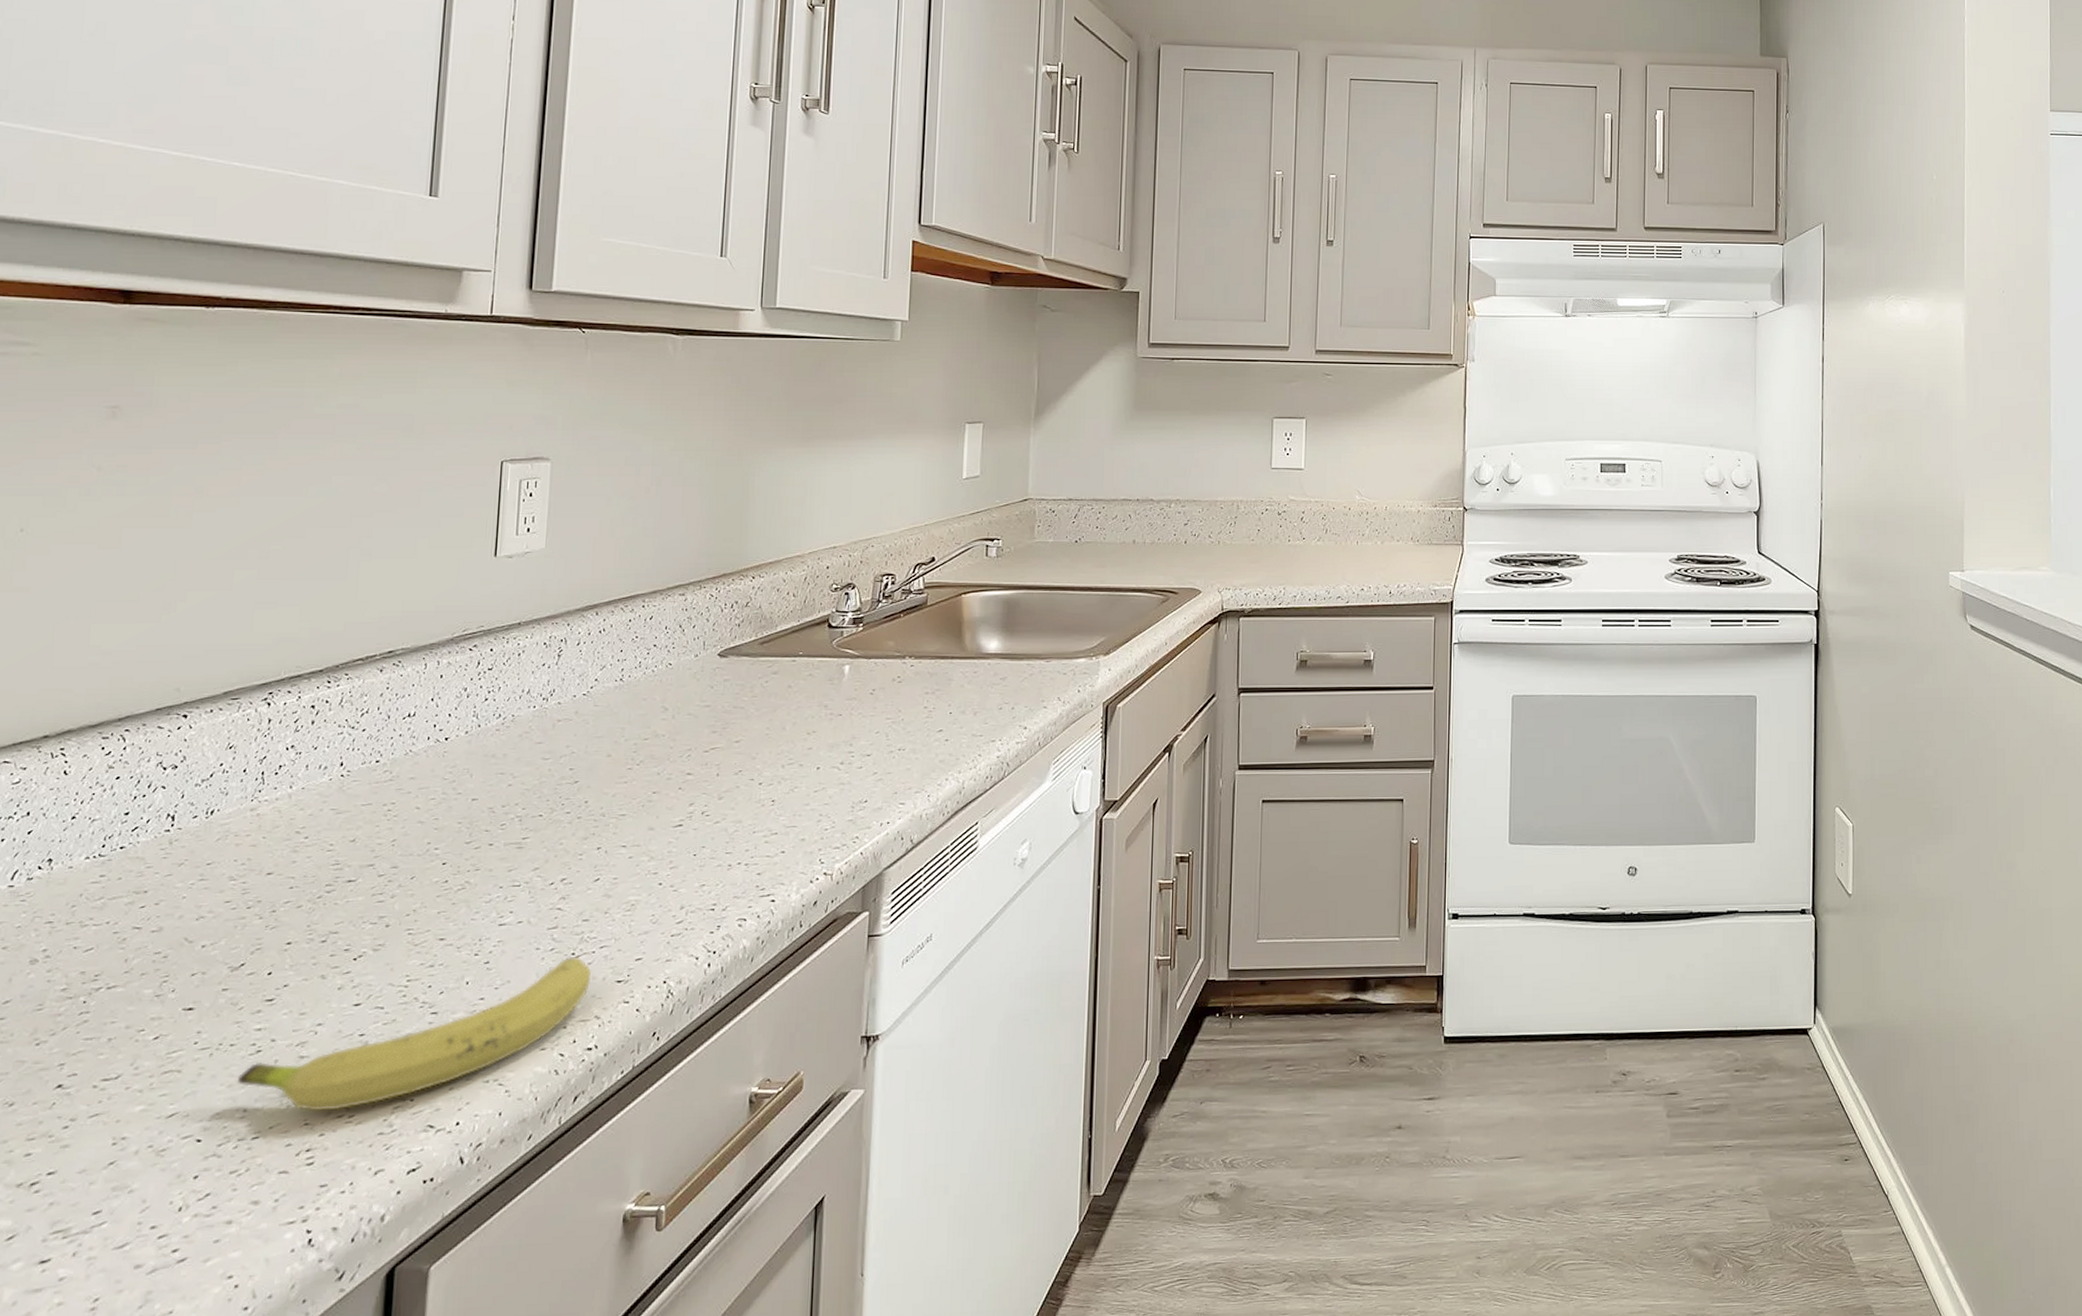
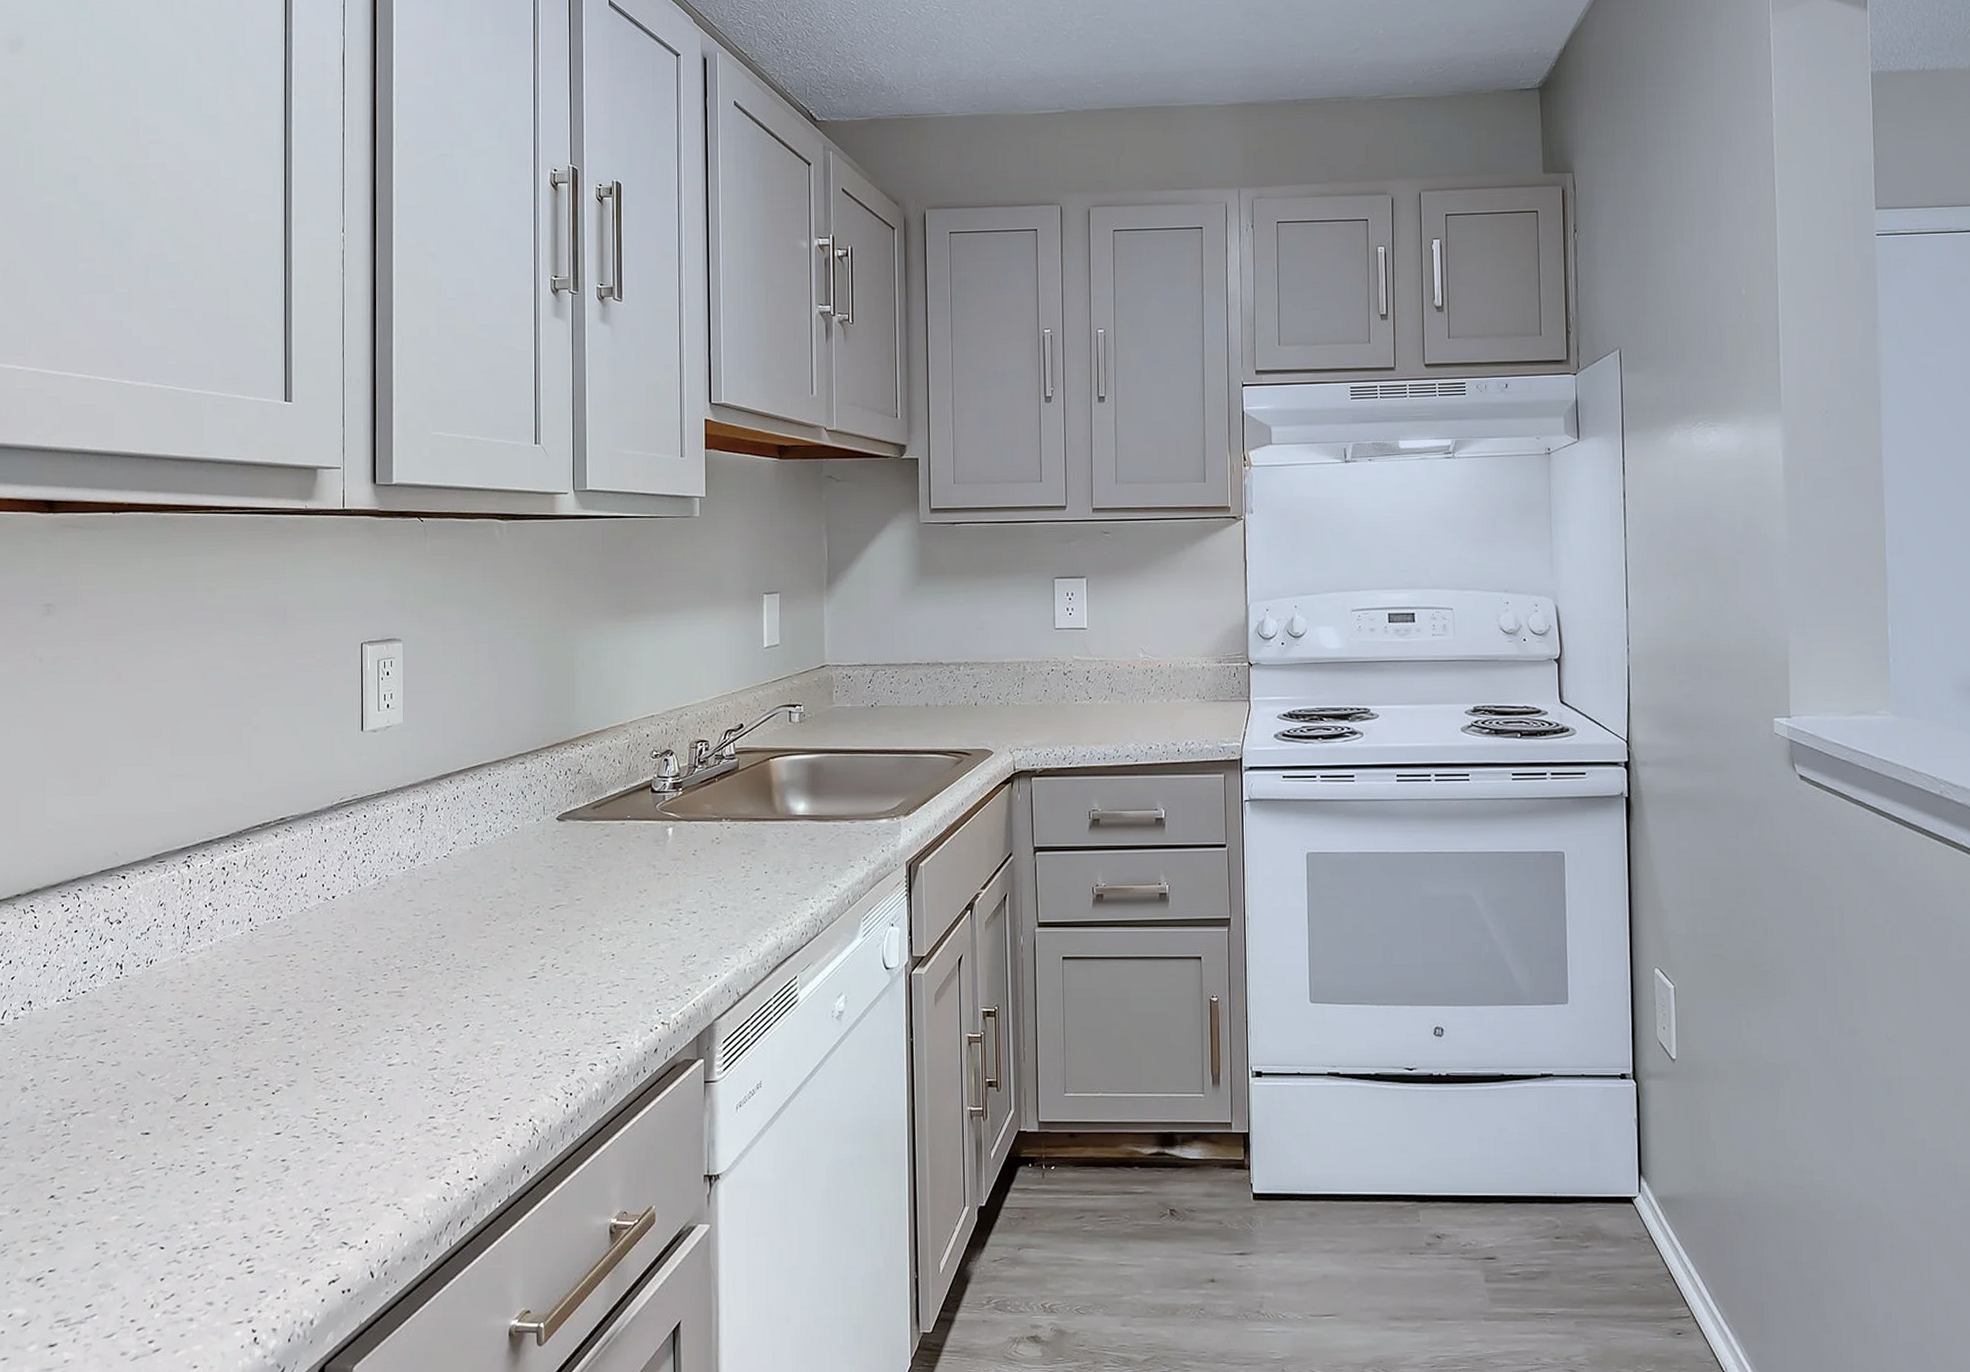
fruit: present [236,957,592,1111] -> none [187,1095,468,1226]

